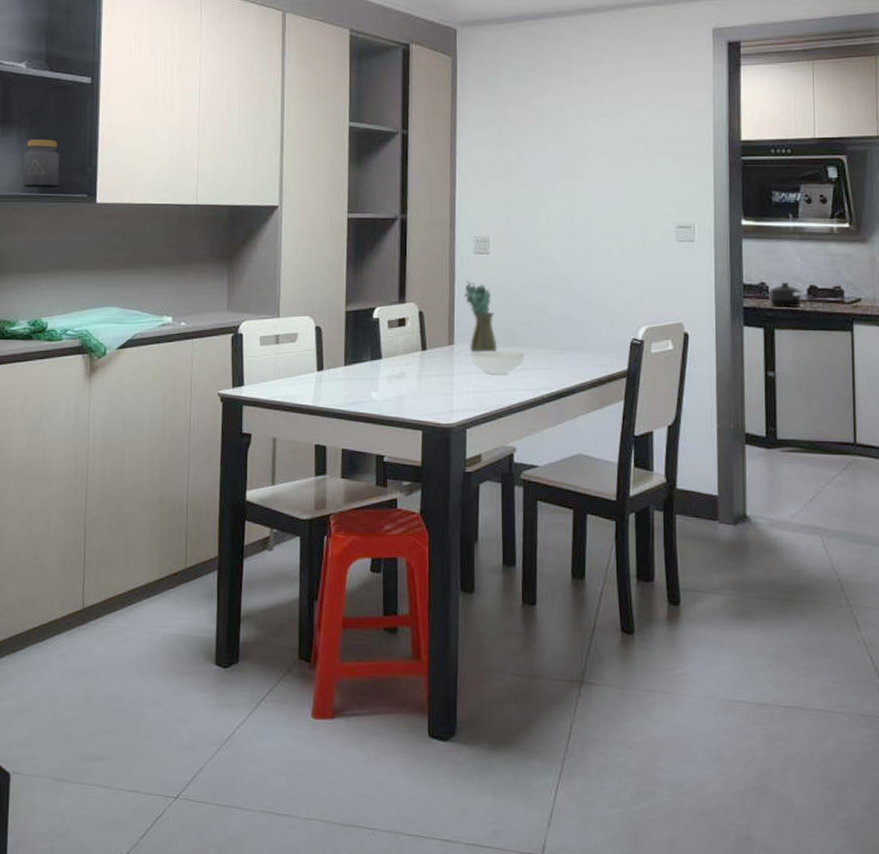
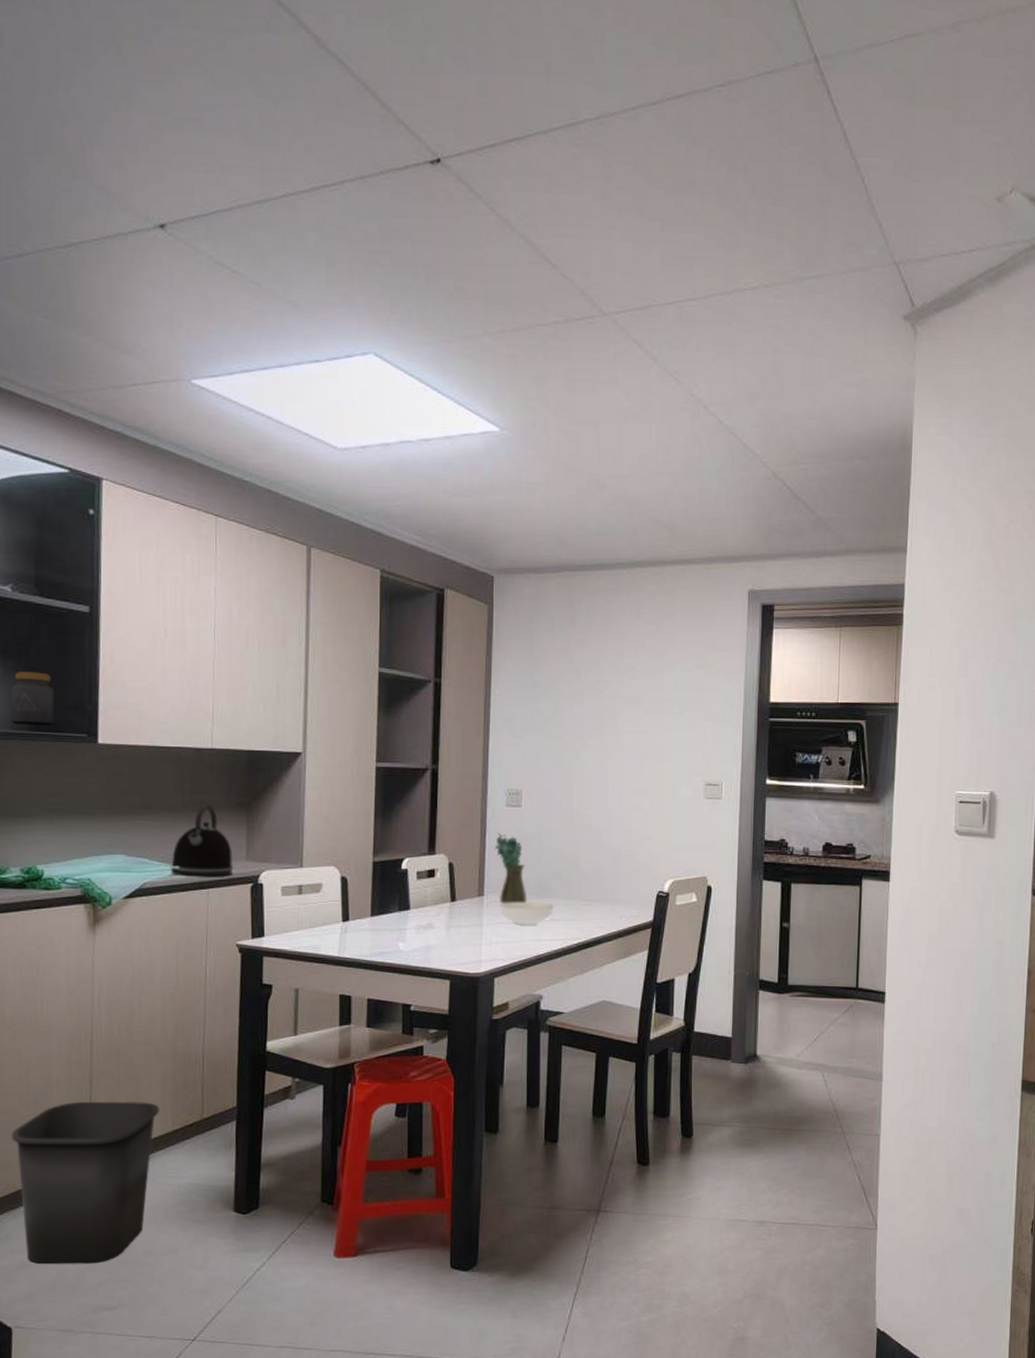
waste bin: none [14,547,147,712] -> present [11,1101,160,1264]
kettle: none [158,257,216,329] -> present [170,803,234,878]
saucepan: present [767,283,803,307] -> none [787,839,819,863]

